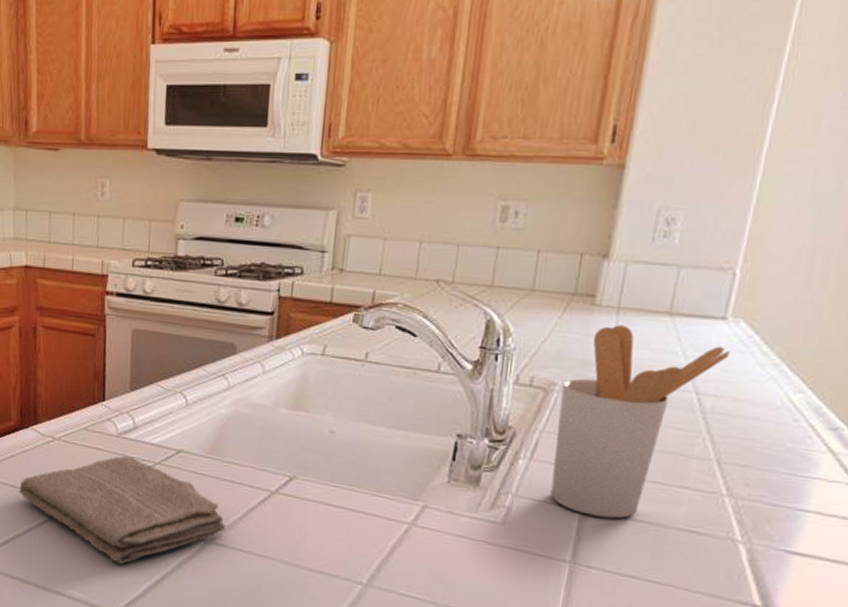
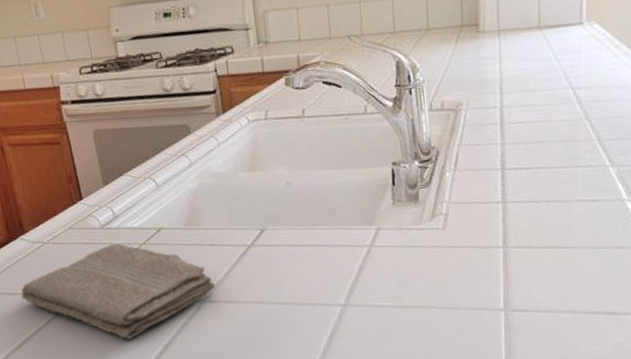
utensil holder: present [550,325,730,519] -> none [467,44,591,206]

